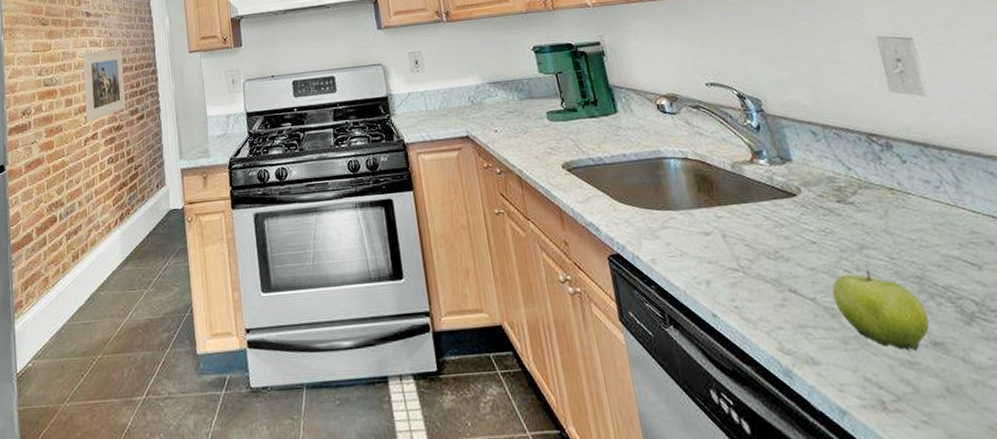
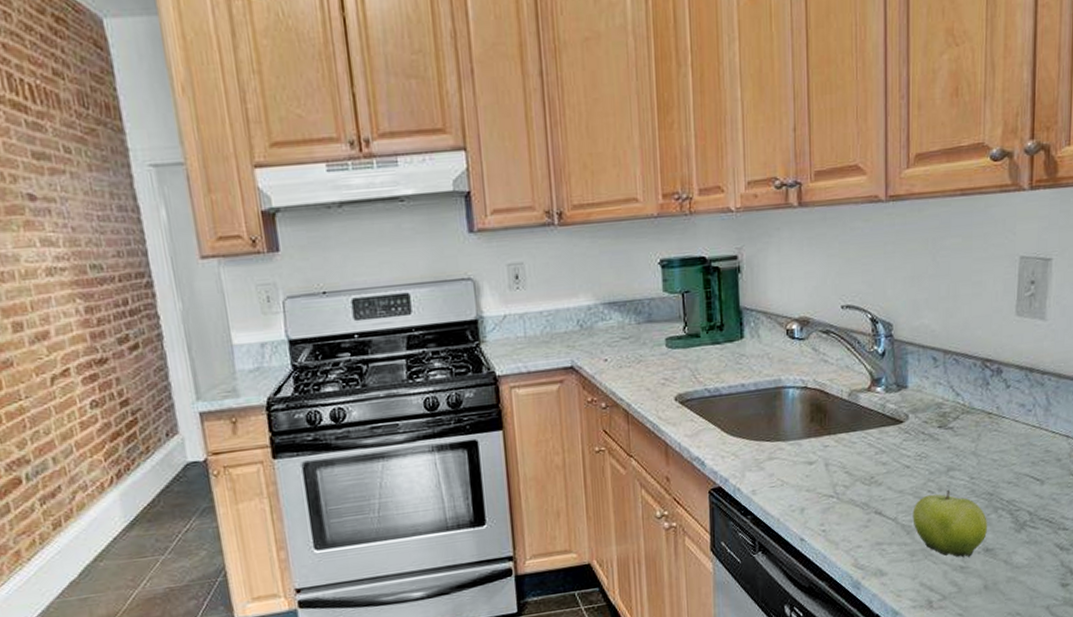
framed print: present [83,49,126,123] -> none [31,251,111,355]

